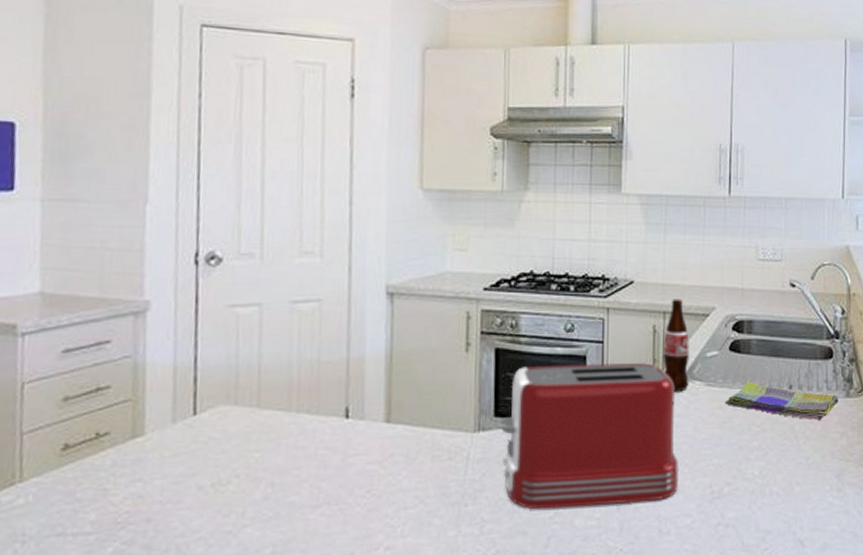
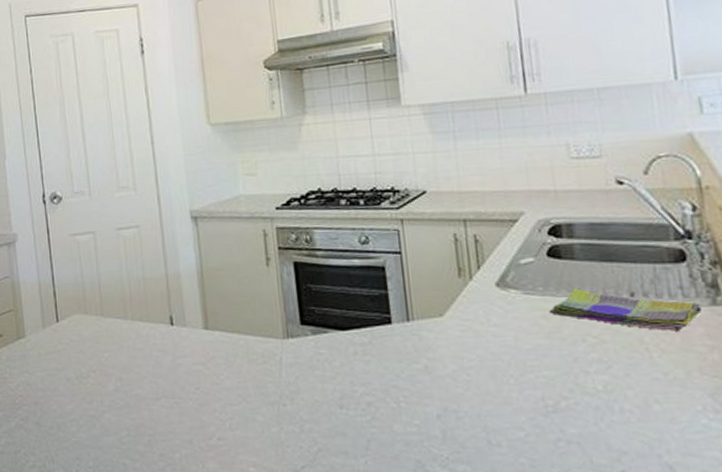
toaster: present [499,362,679,510] -> none [306,272,505,413]
bottle: present [663,299,689,392] -> none [467,205,503,301]

